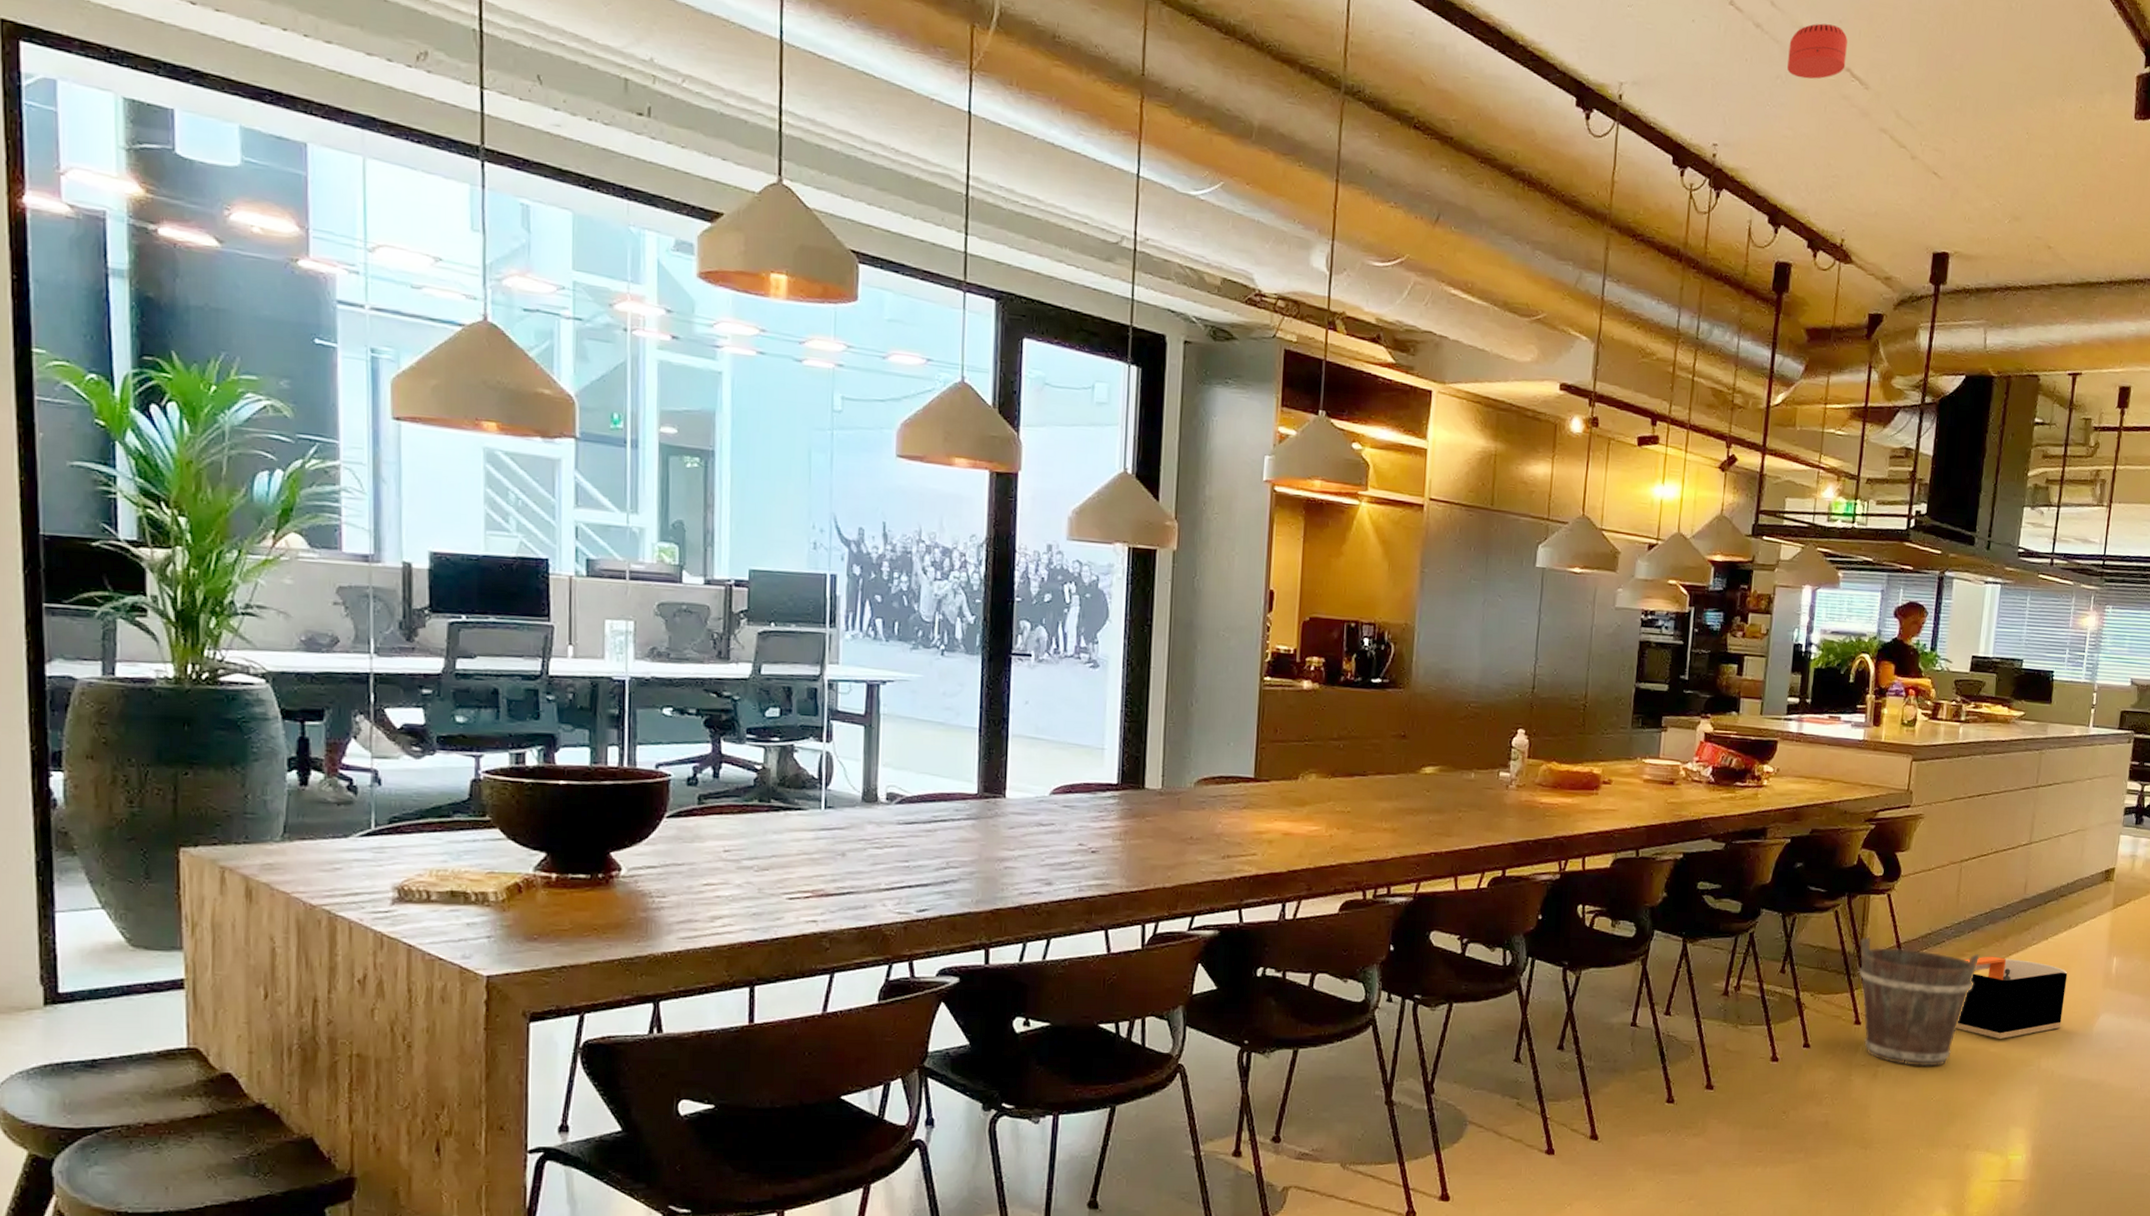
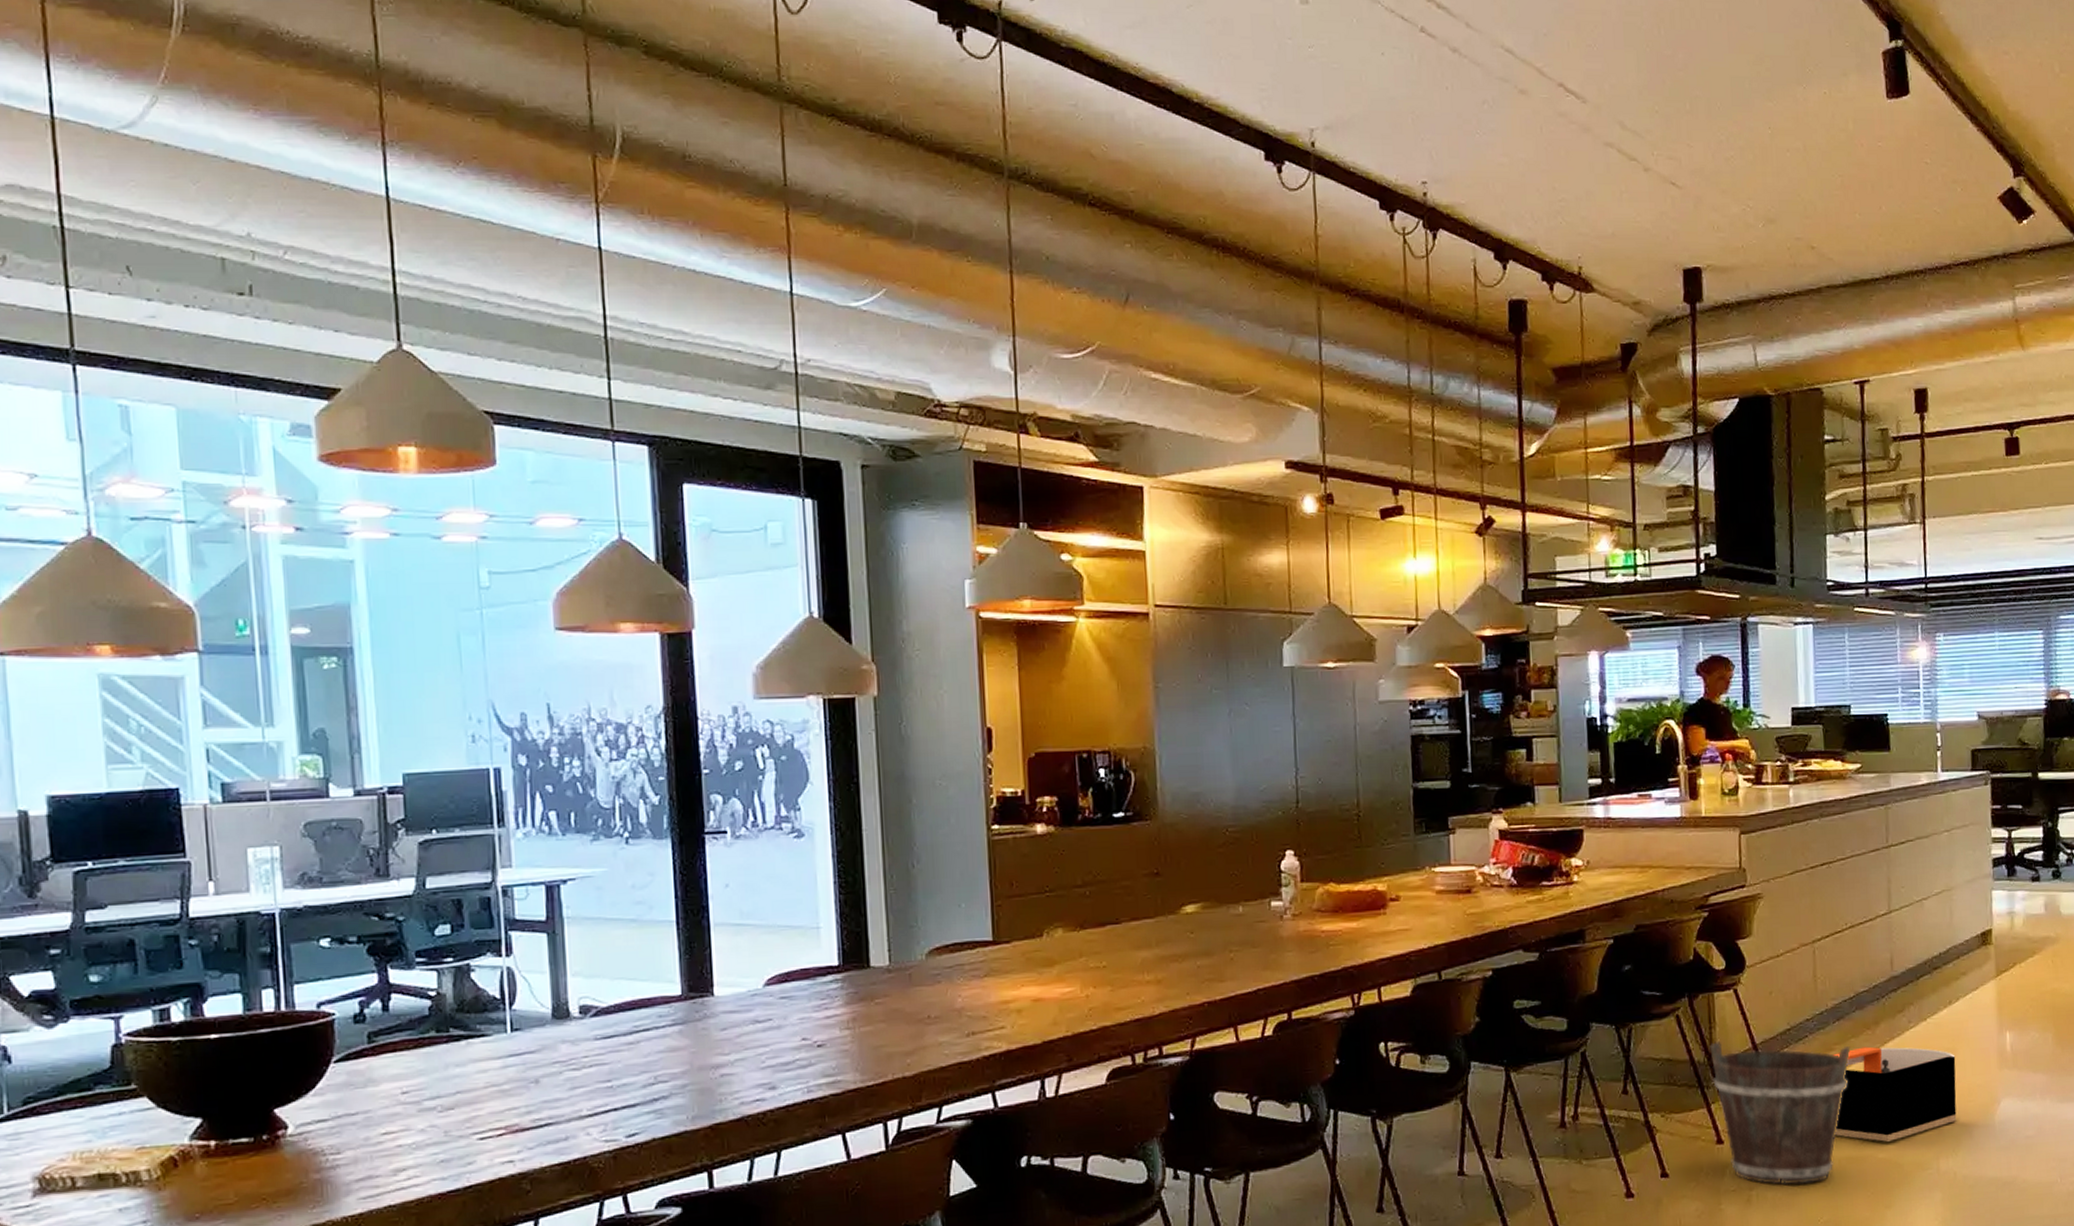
smoke detector: present [1787,23,1848,79] -> none [1492,39,1557,100]

